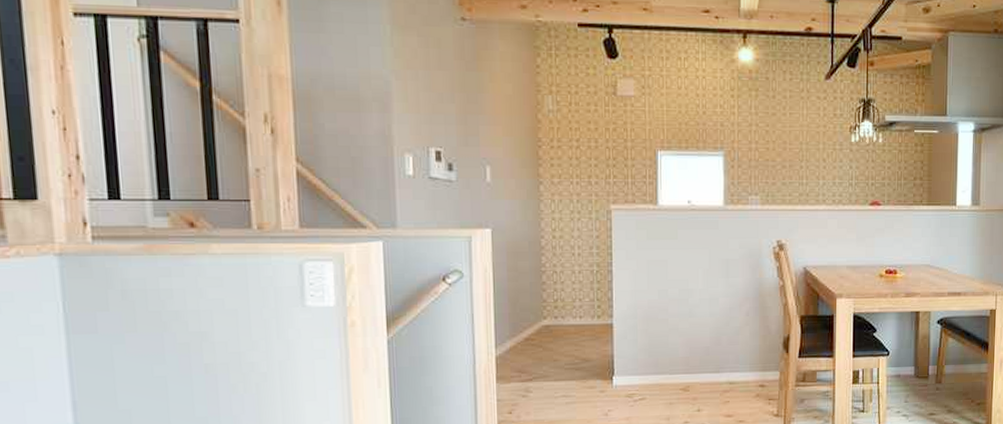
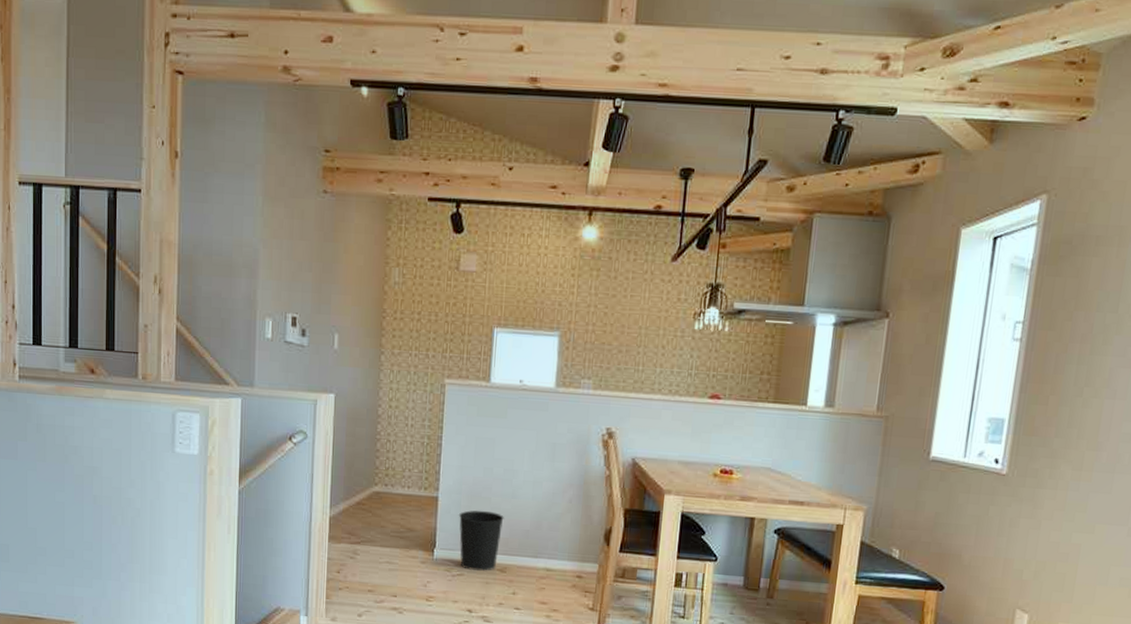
wastebasket: none [635,332,683,393] -> present [458,510,504,571]

